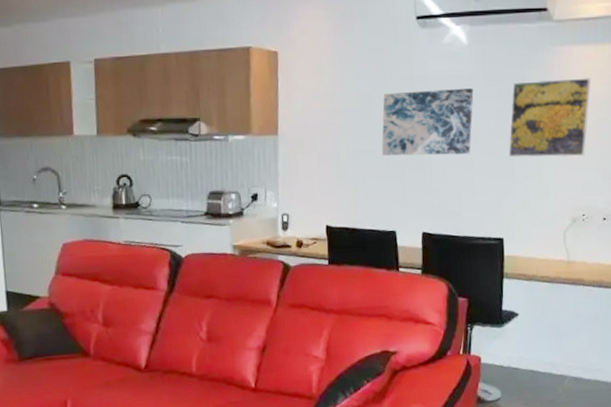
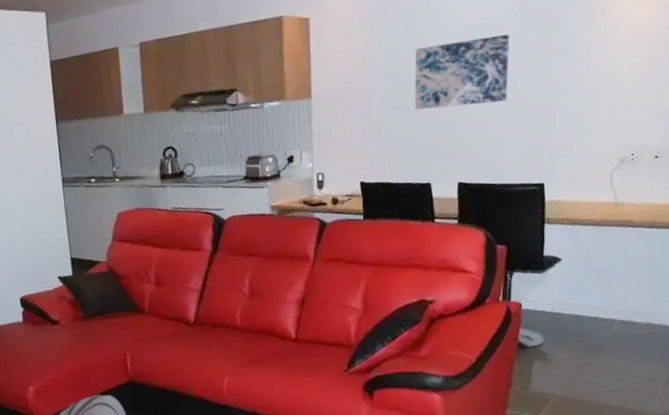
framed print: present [508,78,591,158] -> none [548,11,640,101]

